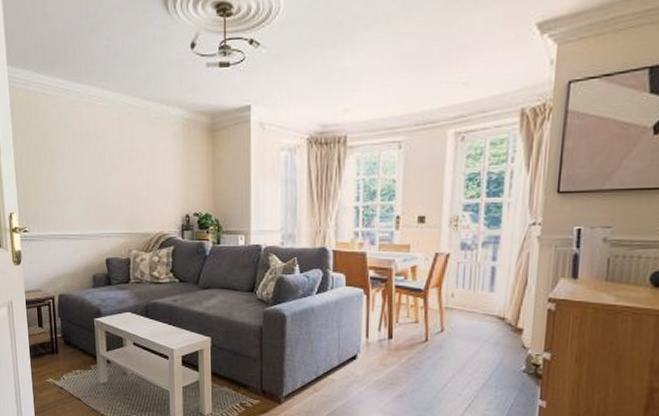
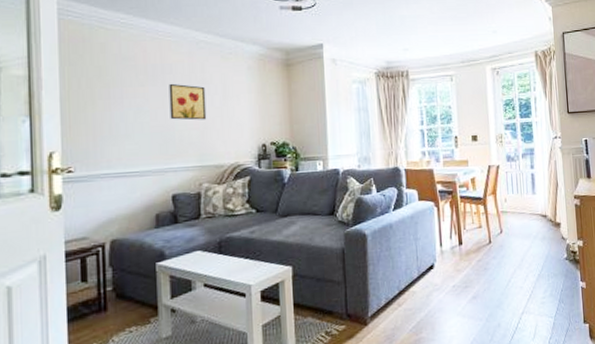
wall art: none [101,150,135,188] -> present [169,83,207,120]

